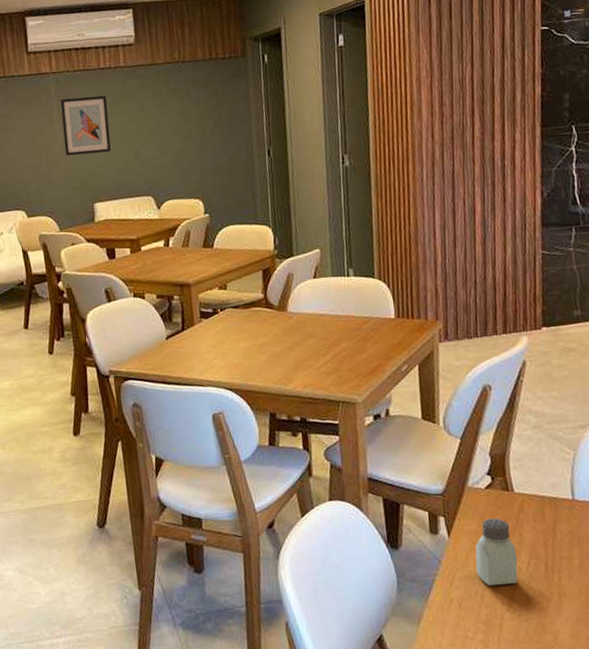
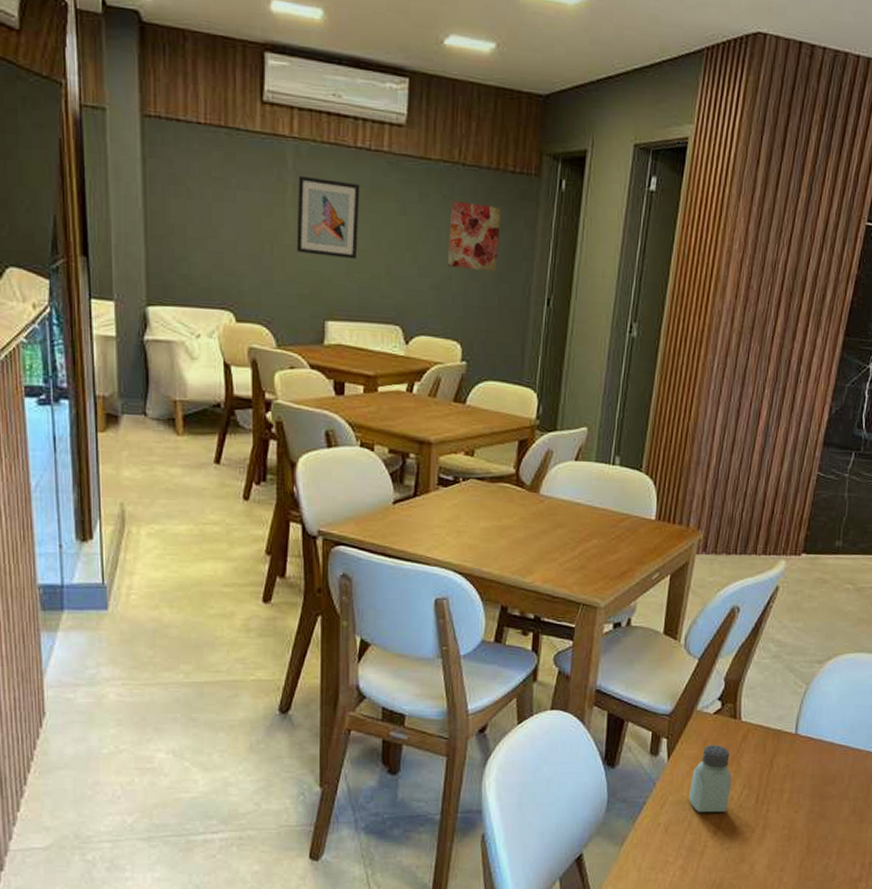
wall art: none [178,87,222,142] -> present [447,200,501,272]

